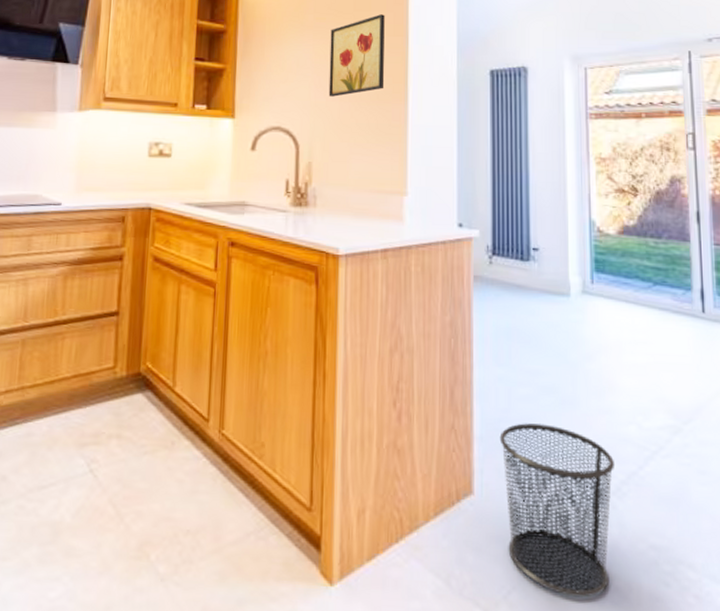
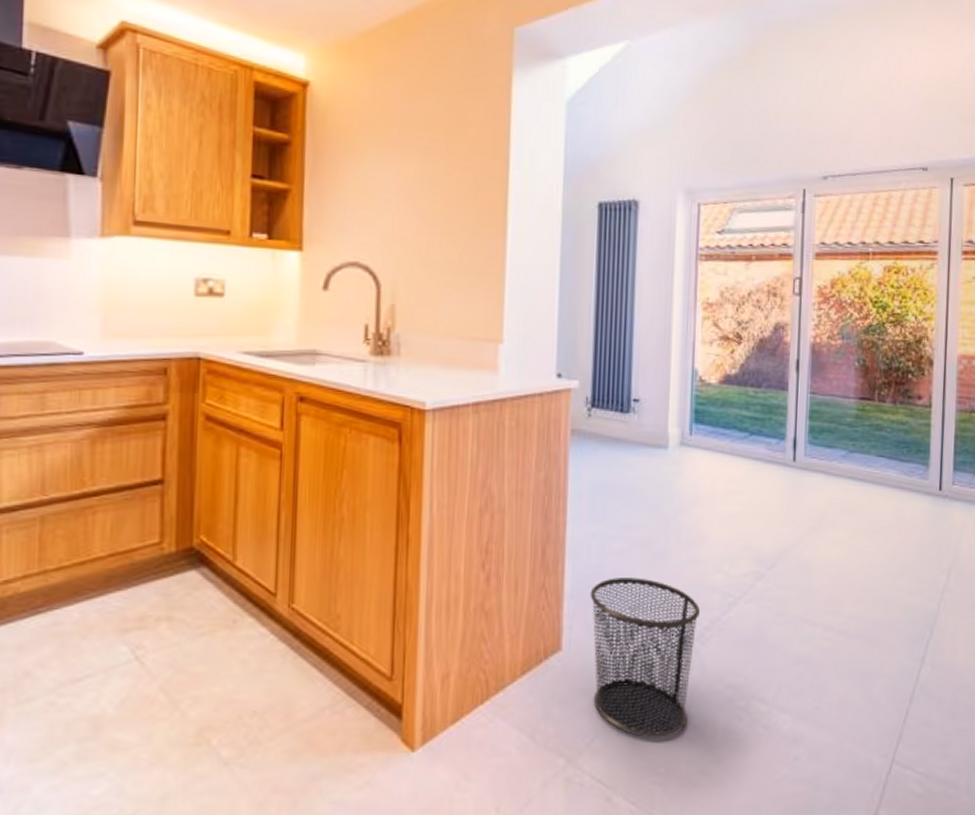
wall art: present [328,14,385,97] -> none [415,131,483,228]

